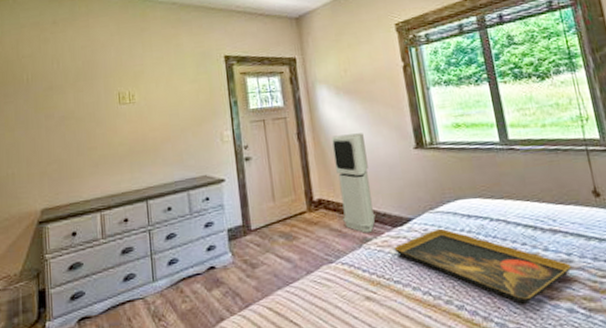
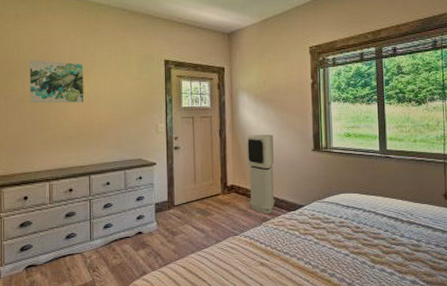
wall art: none [71,69,135,120] -> present [30,59,84,104]
decorative tray: present [393,228,572,306] -> none [286,214,419,276]

